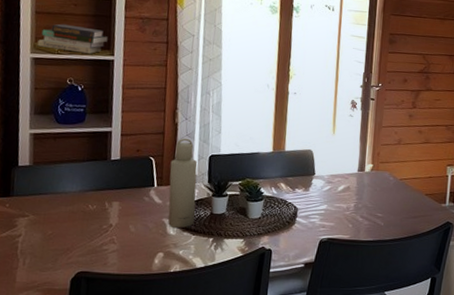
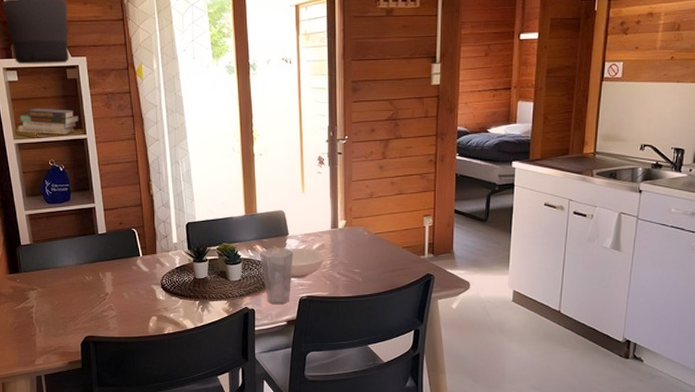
bottle: present [168,138,198,229] -> none [151,208,180,294]
cup: none [282,186,318,245] -> present [259,247,294,304]
bowl: none [312,189,350,220] -> present [288,249,325,279]

